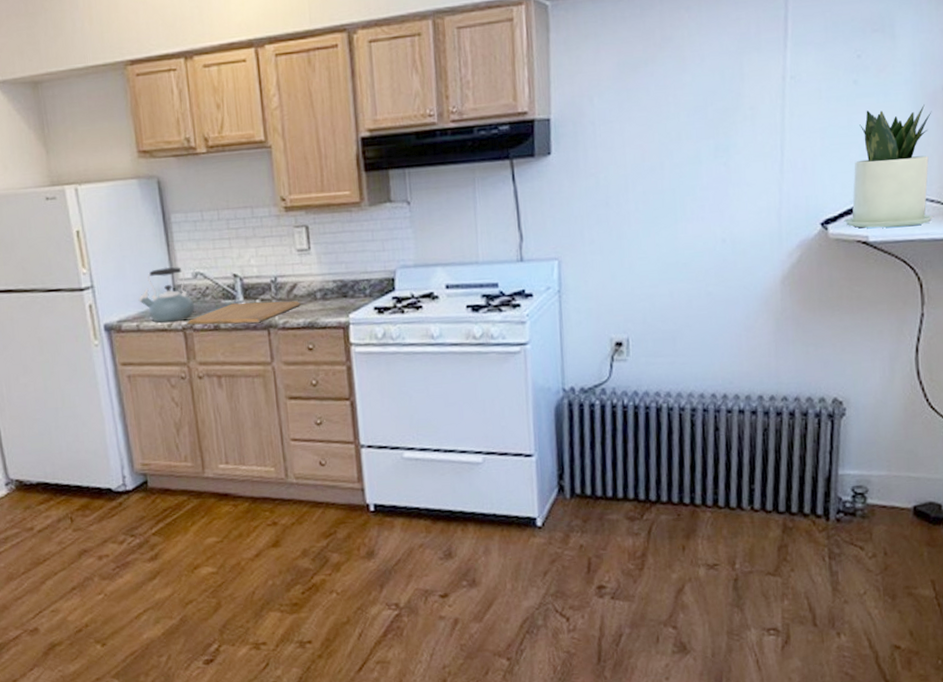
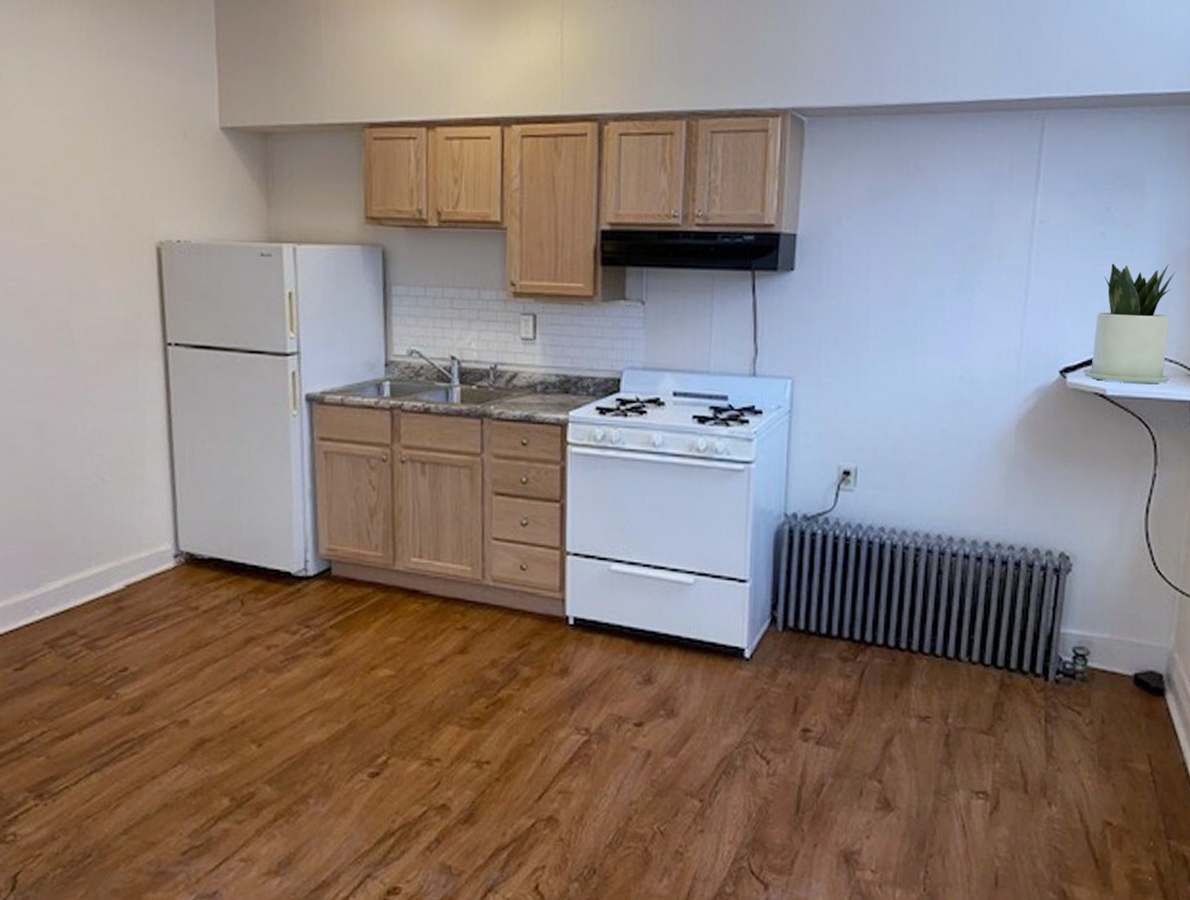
kettle: present [138,266,195,324] -> none [346,340,406,401]
chopping board: present [187,300,302,326] -> none [395,387,520,411]

